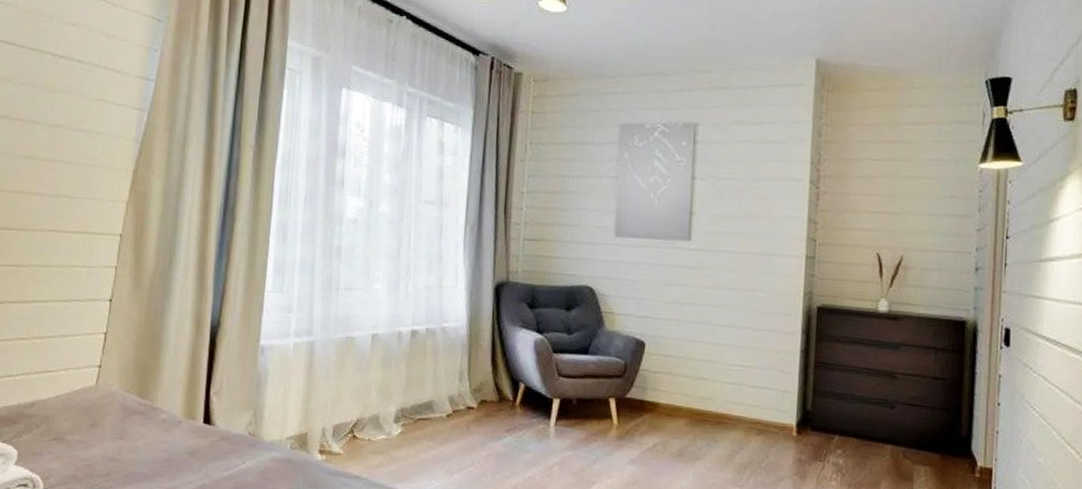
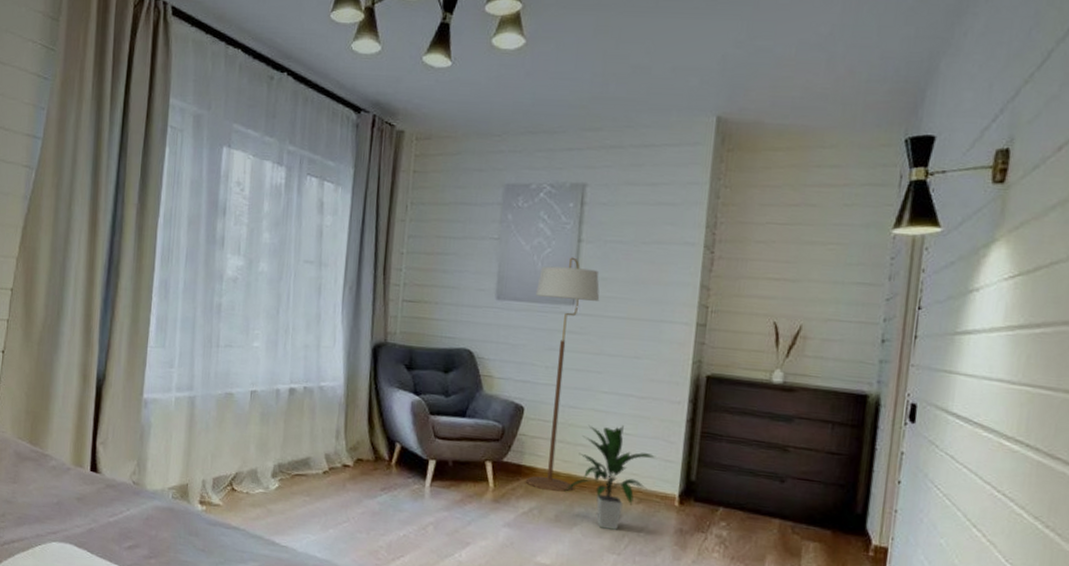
floor lamp: none [649,194,714,427] -> present [526,257,600,492]
indoor plant: none [686,357,774,463] -> present [564,424,657,530]

